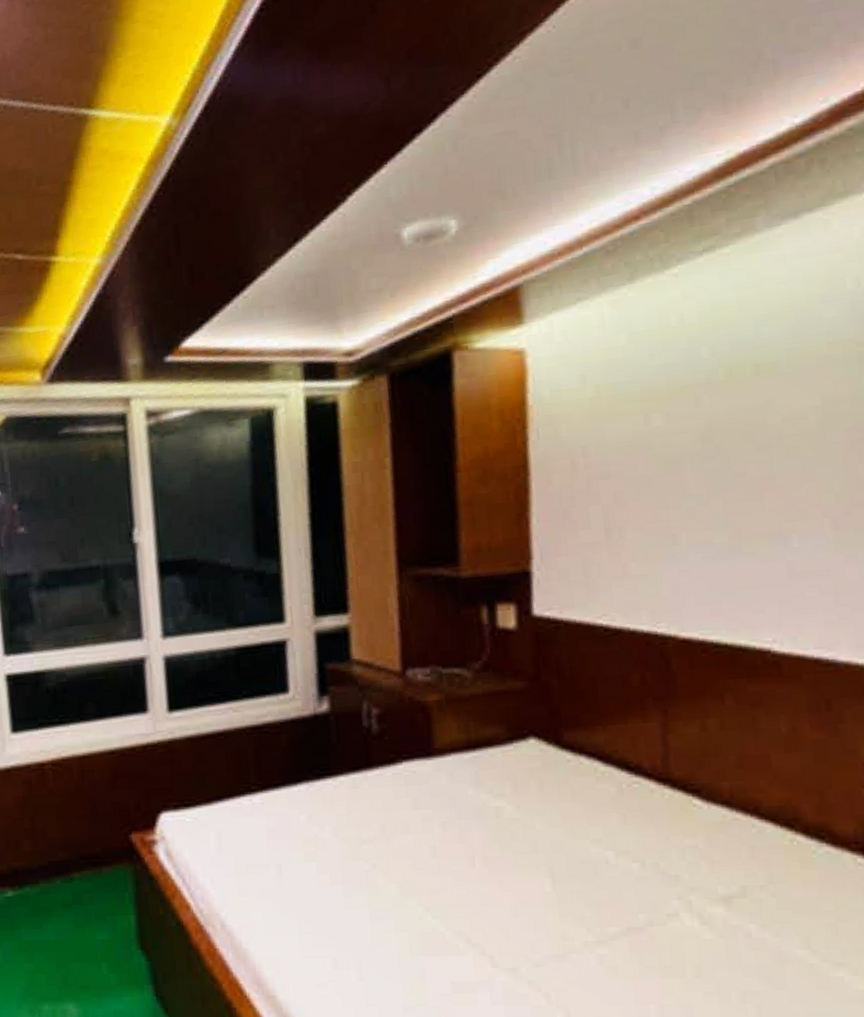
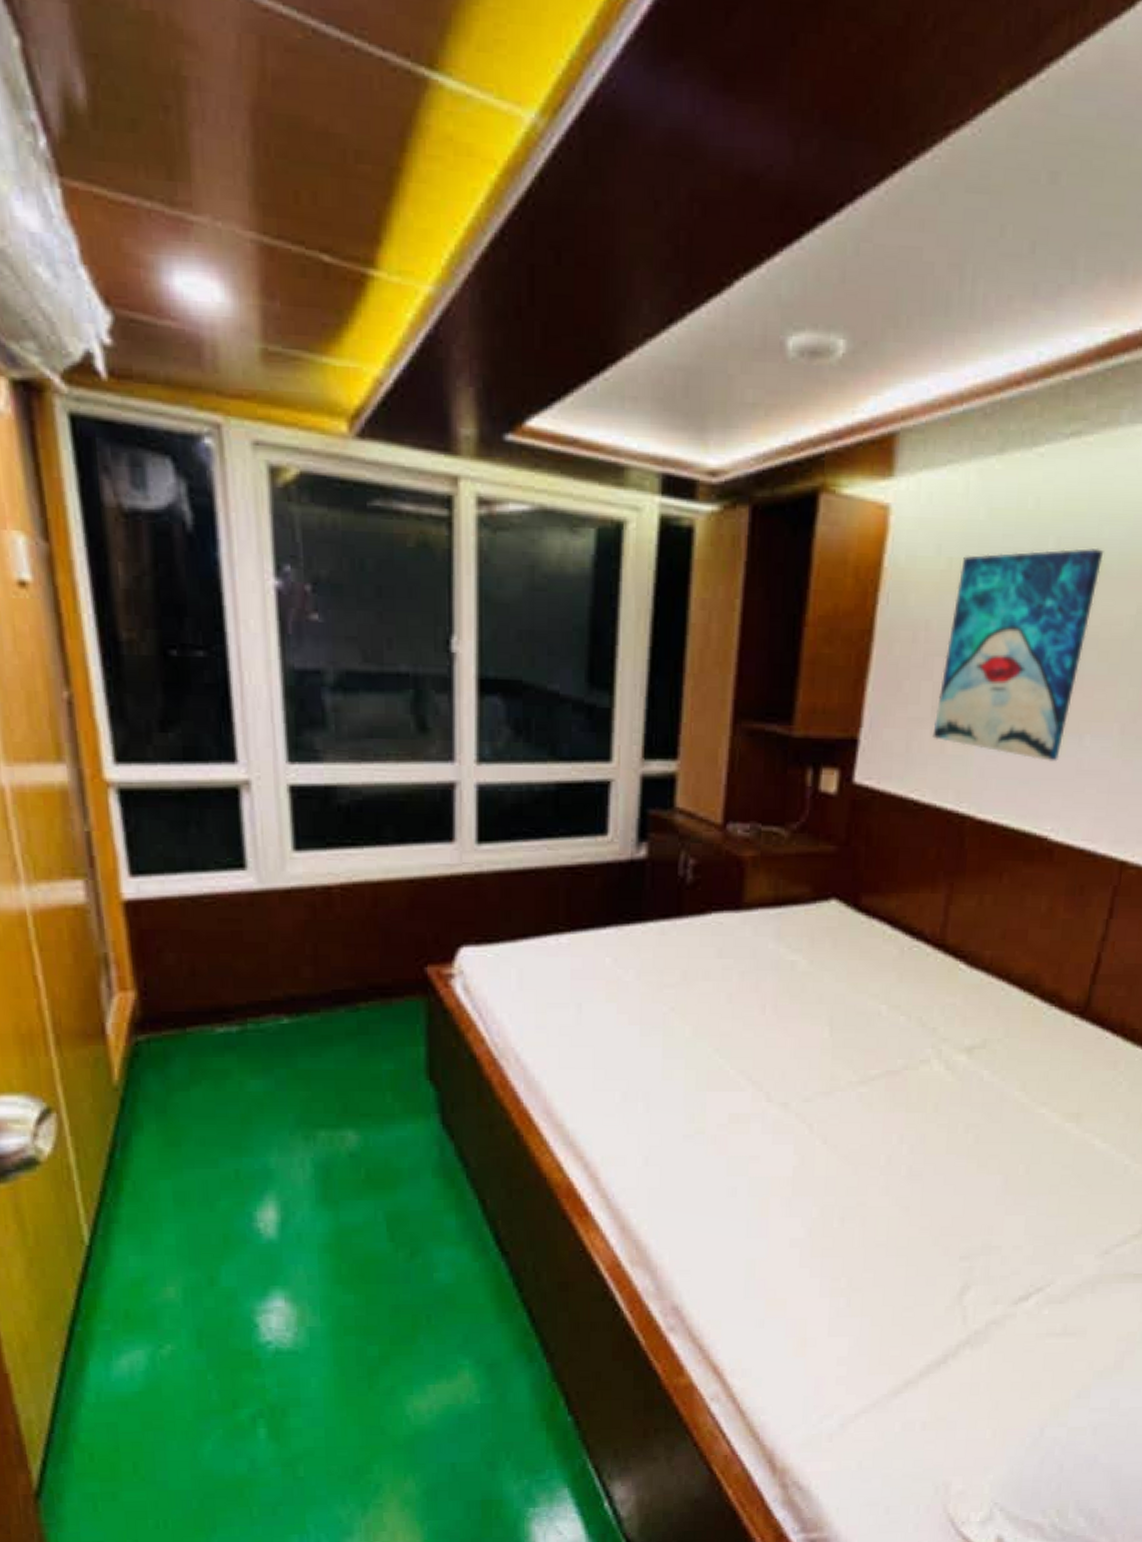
wall art: none [610,349,769,568] -> present [932,548,1104,762]

